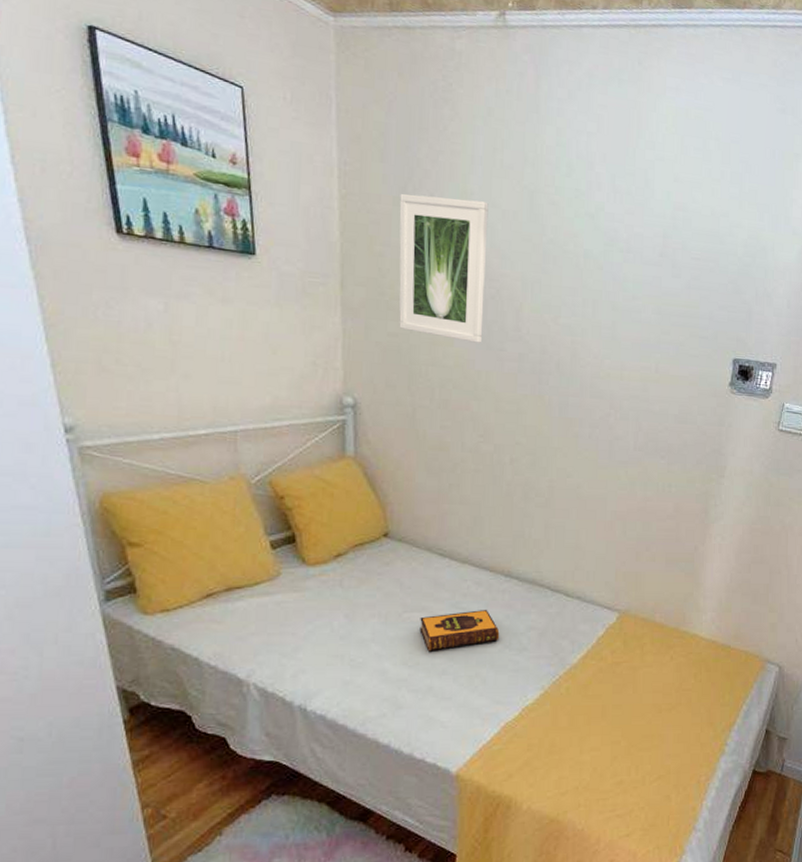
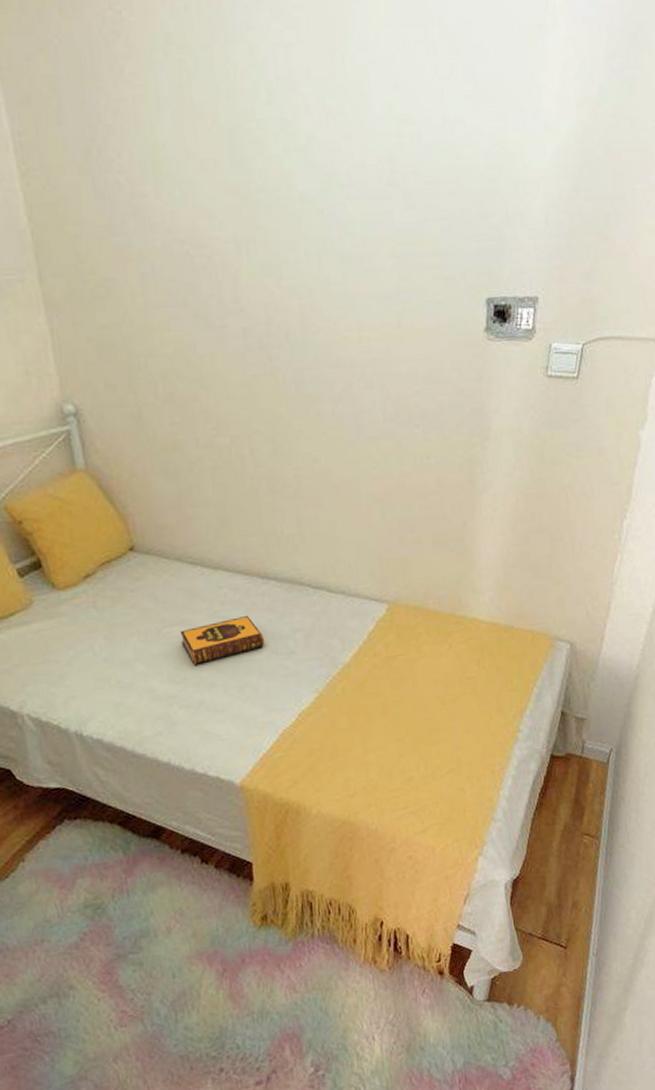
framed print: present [399,193,489,343] -> none [84,153,200,324]

